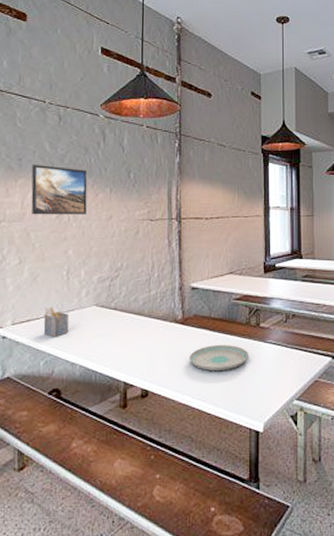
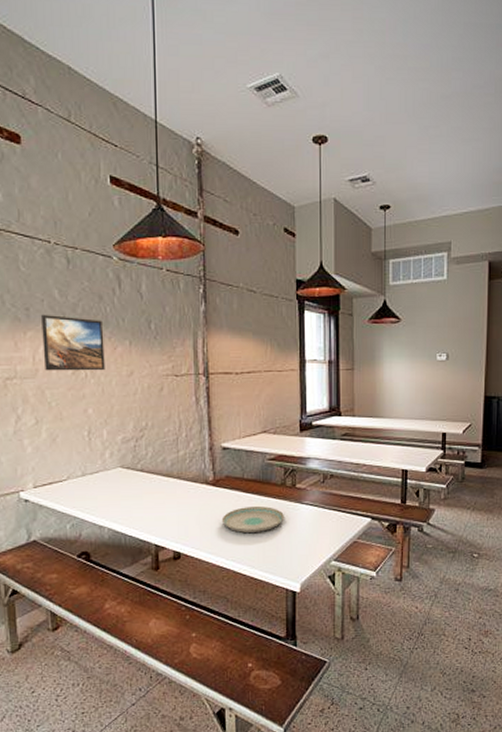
napkin holder: present [43,306,70,337] -> none [67,468,95,500]

